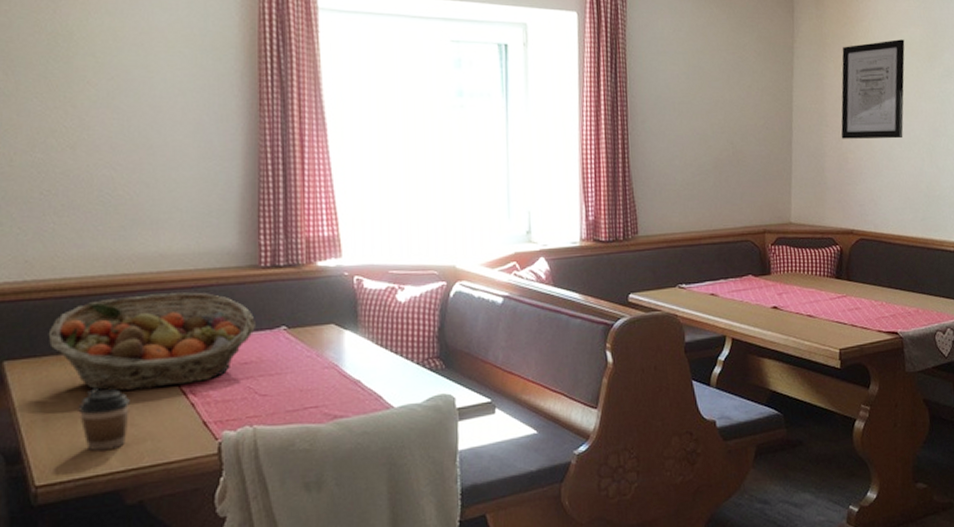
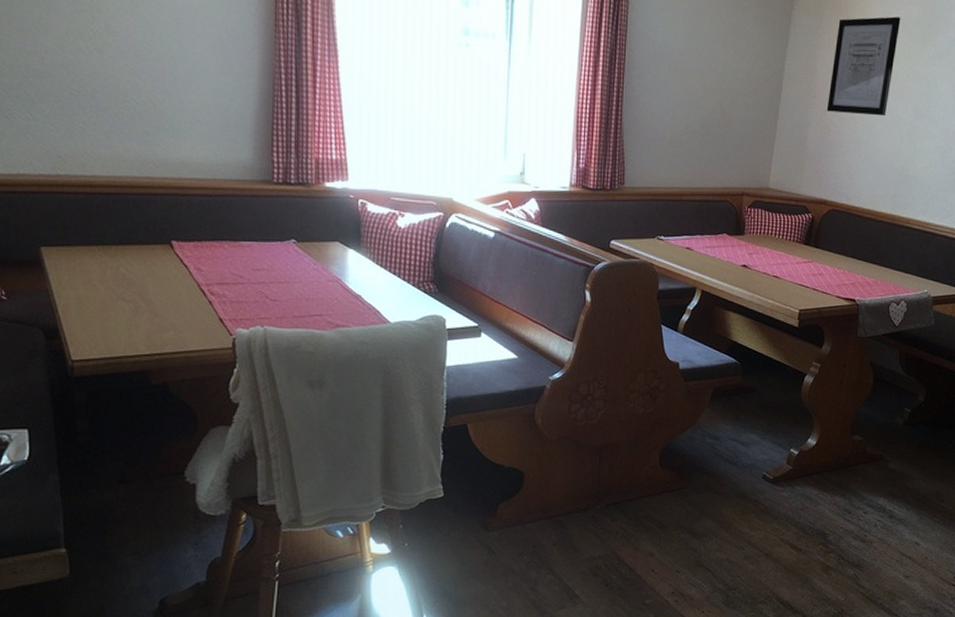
fruit basket: present [48,292,255,392] -> none [80,198,267,285]
coffee cup: present [78,389,130,452] -> none [108,280,154,335]

